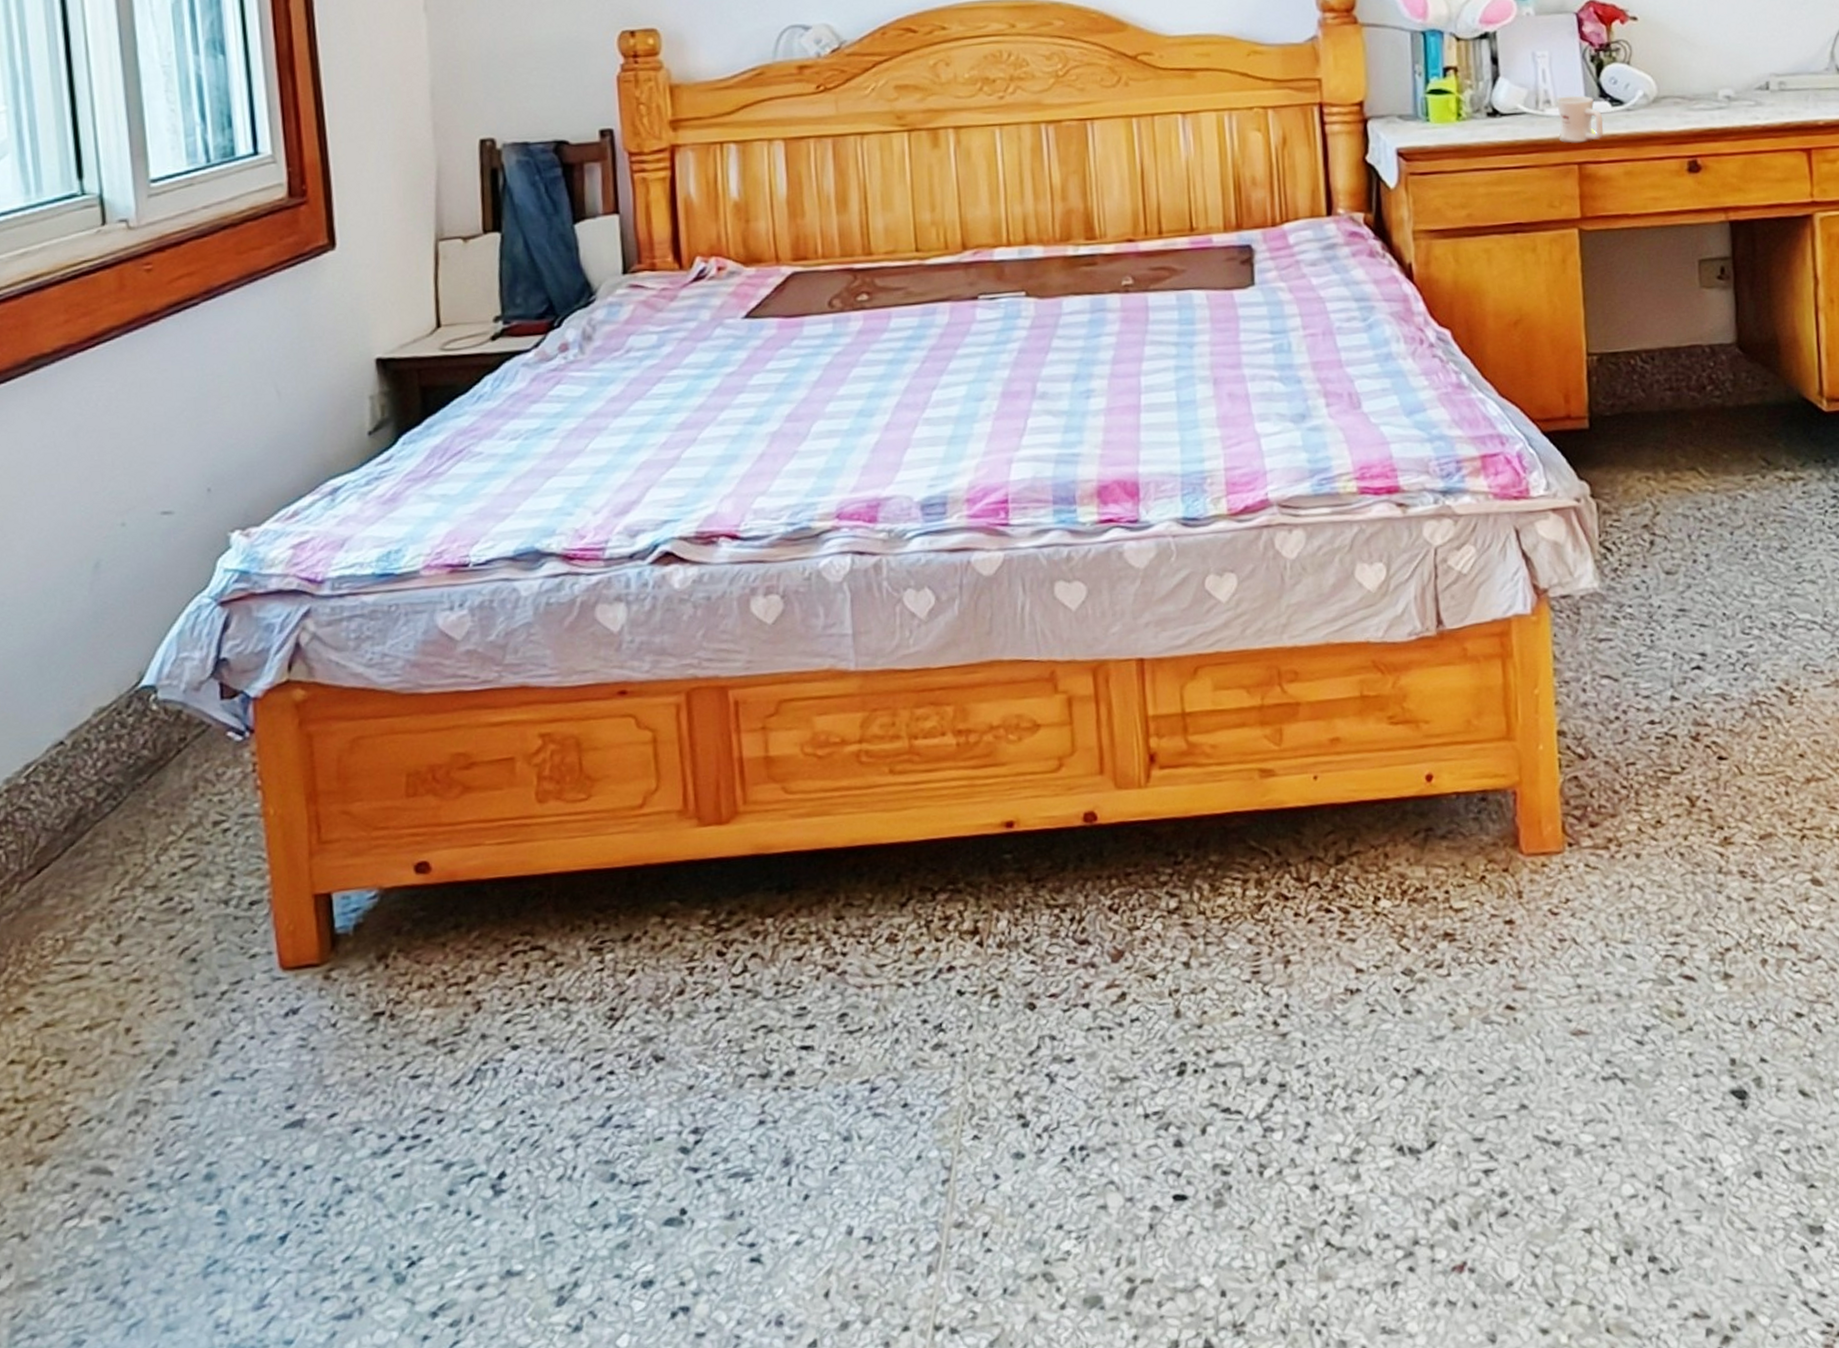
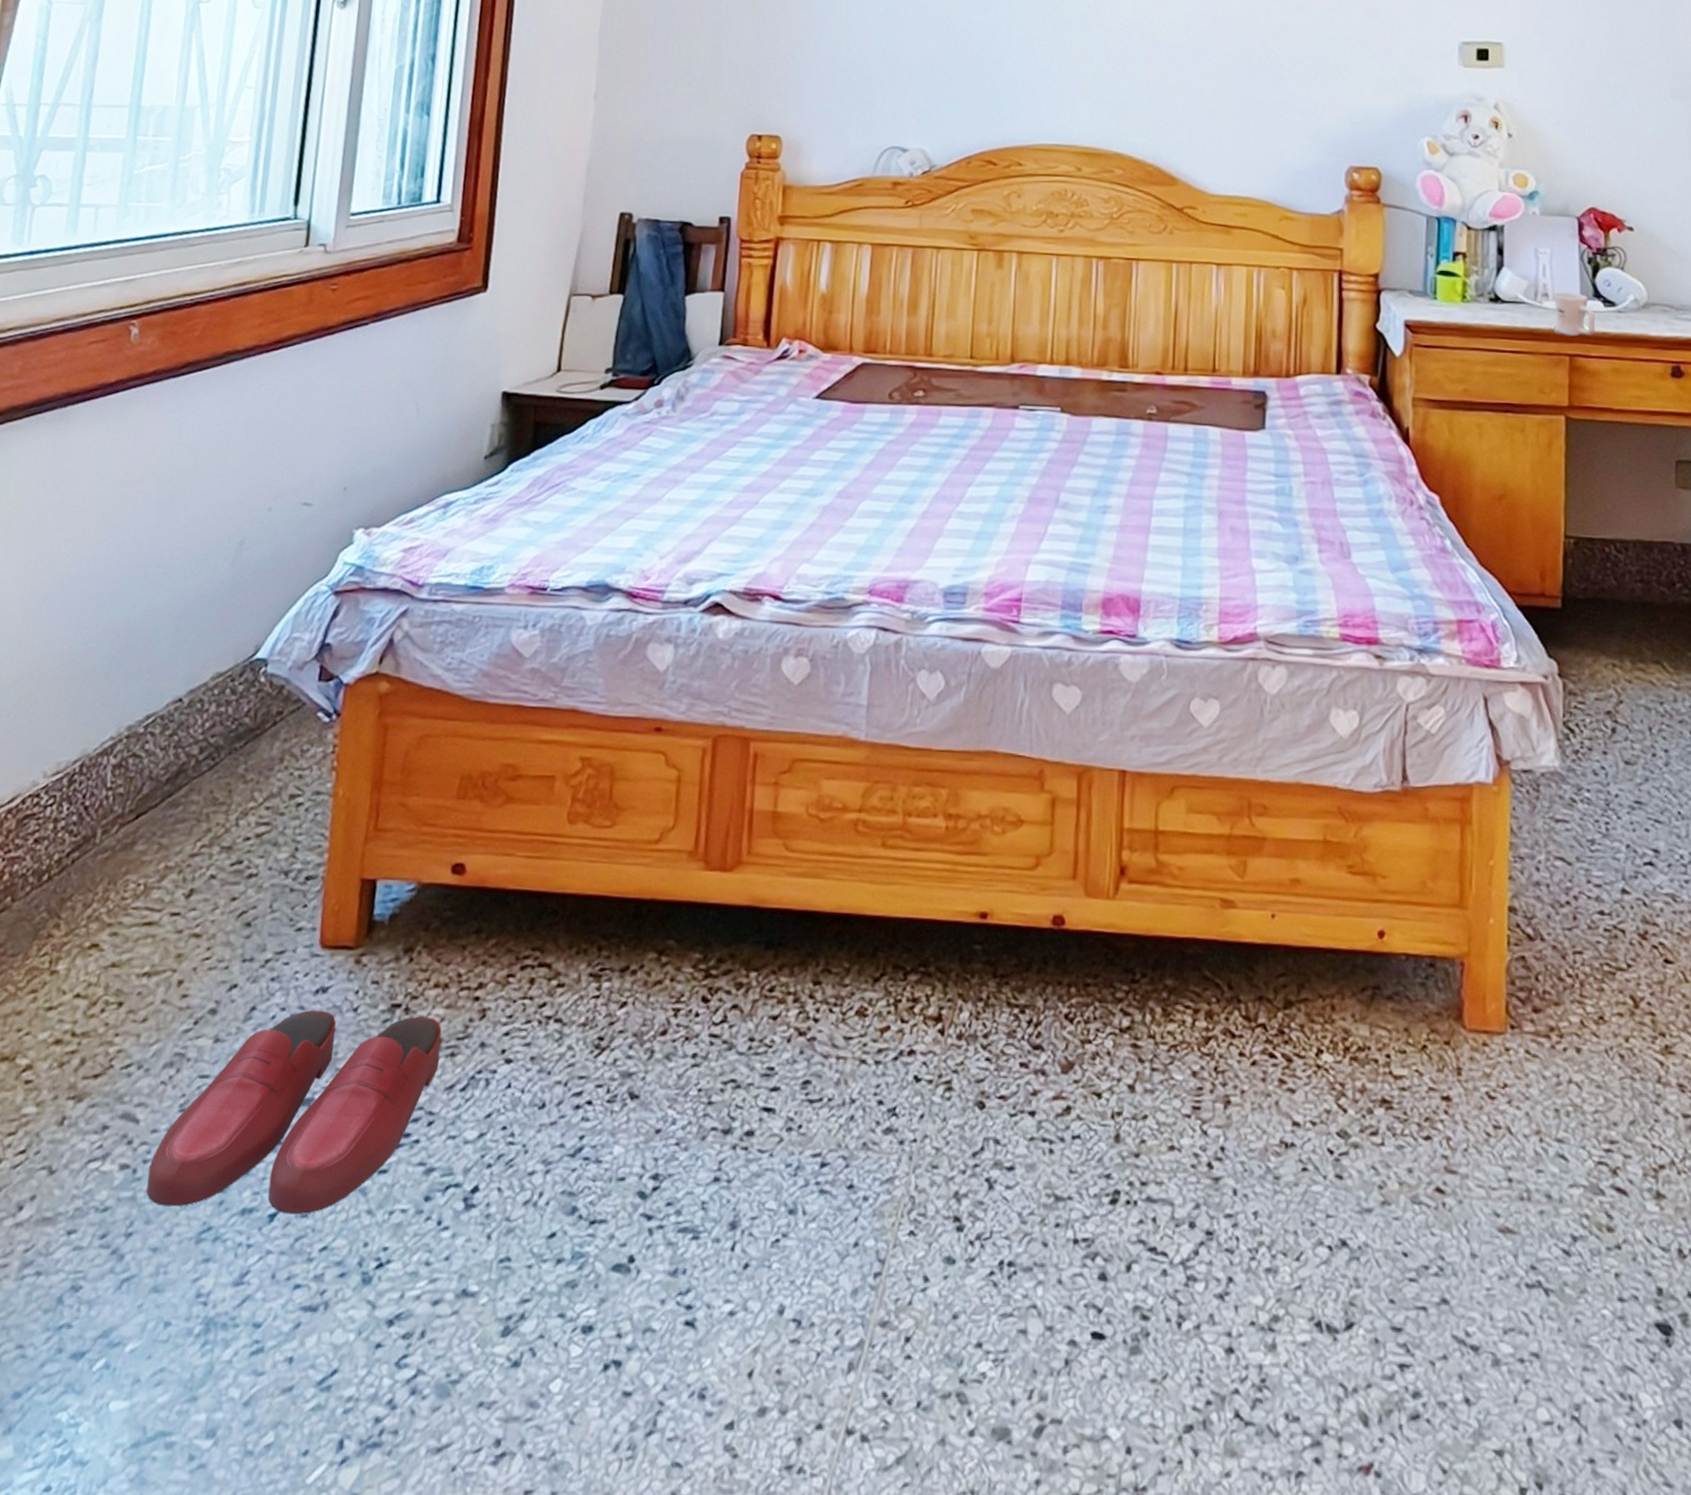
slippers: none [134,1019,438,1249] -> present [146,1009,442,1215]

